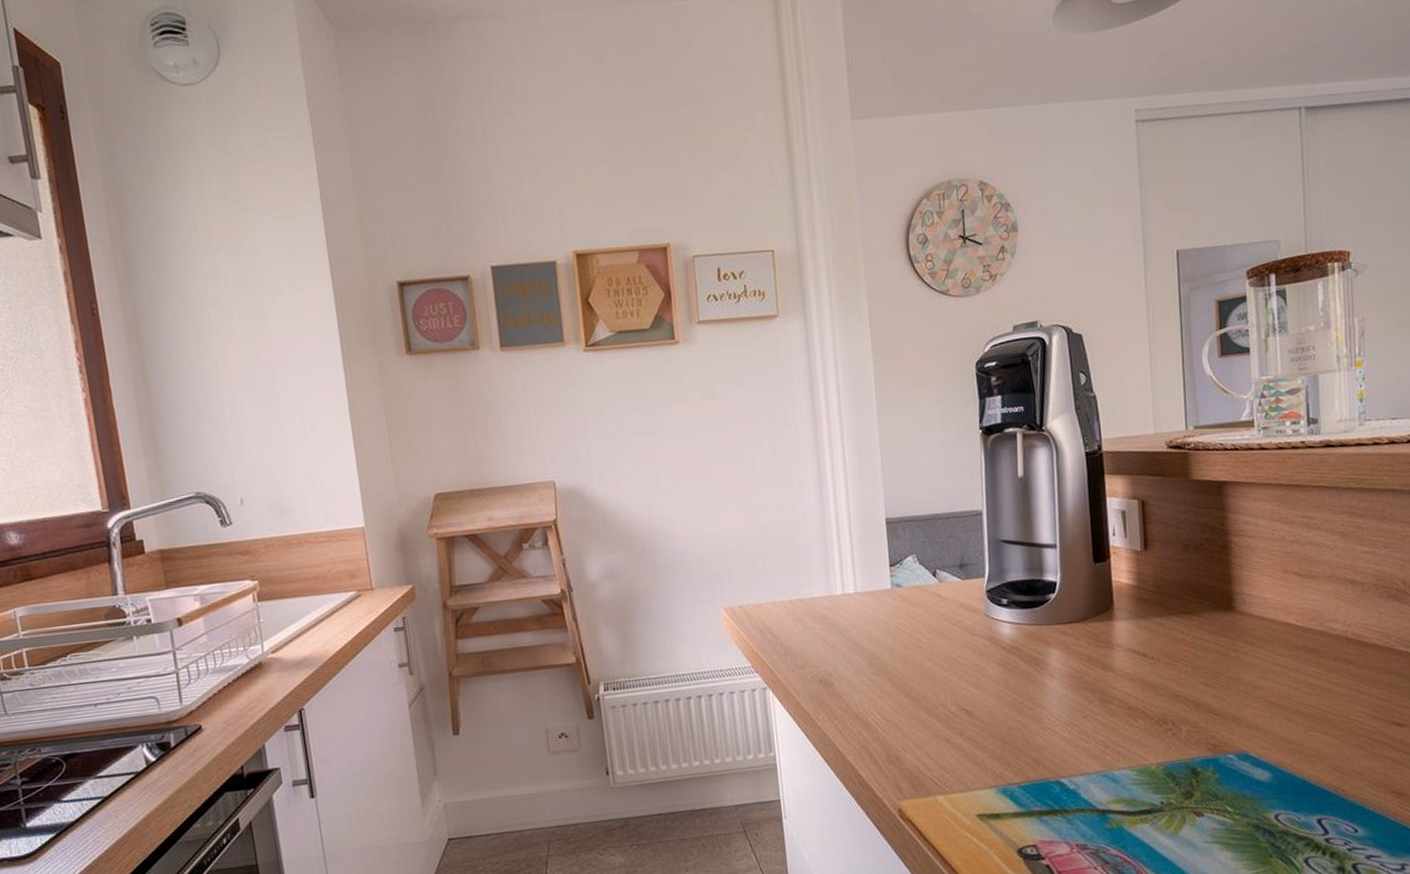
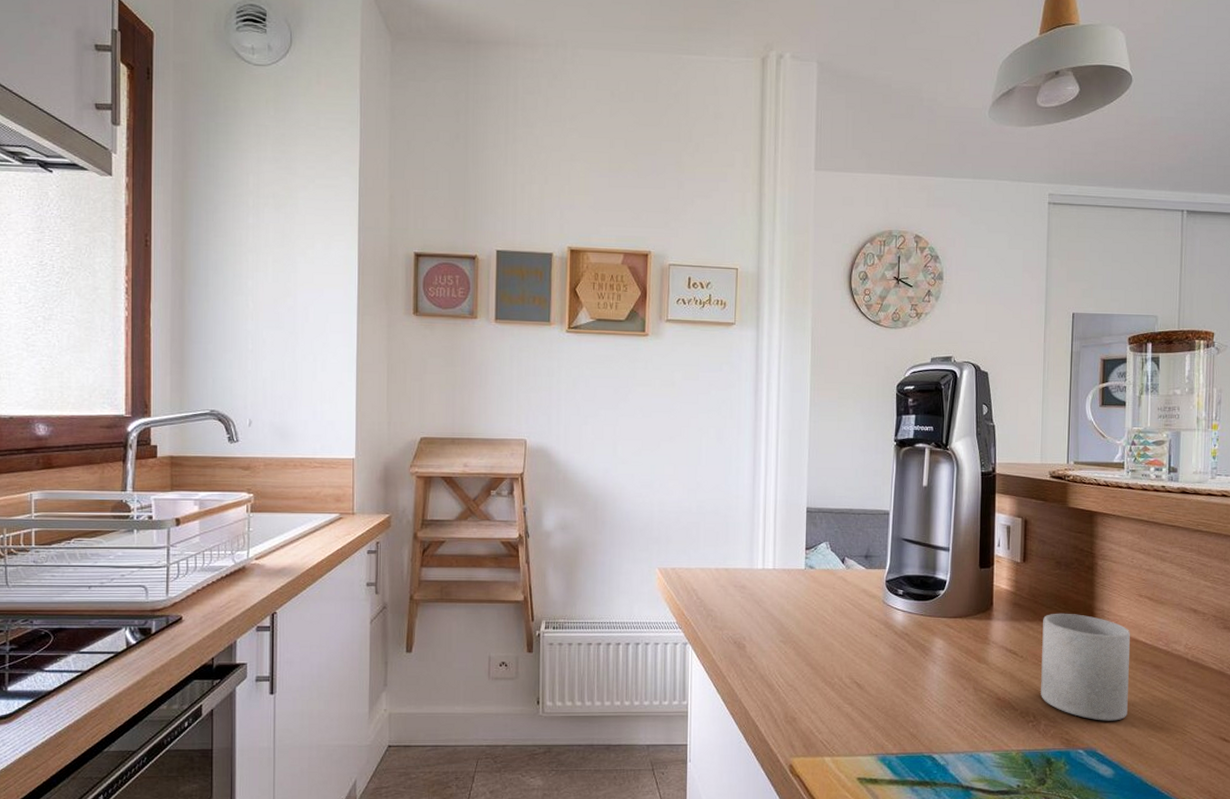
mug: none [1173,602,1282,720] -> present [1041,613,1130,721]

